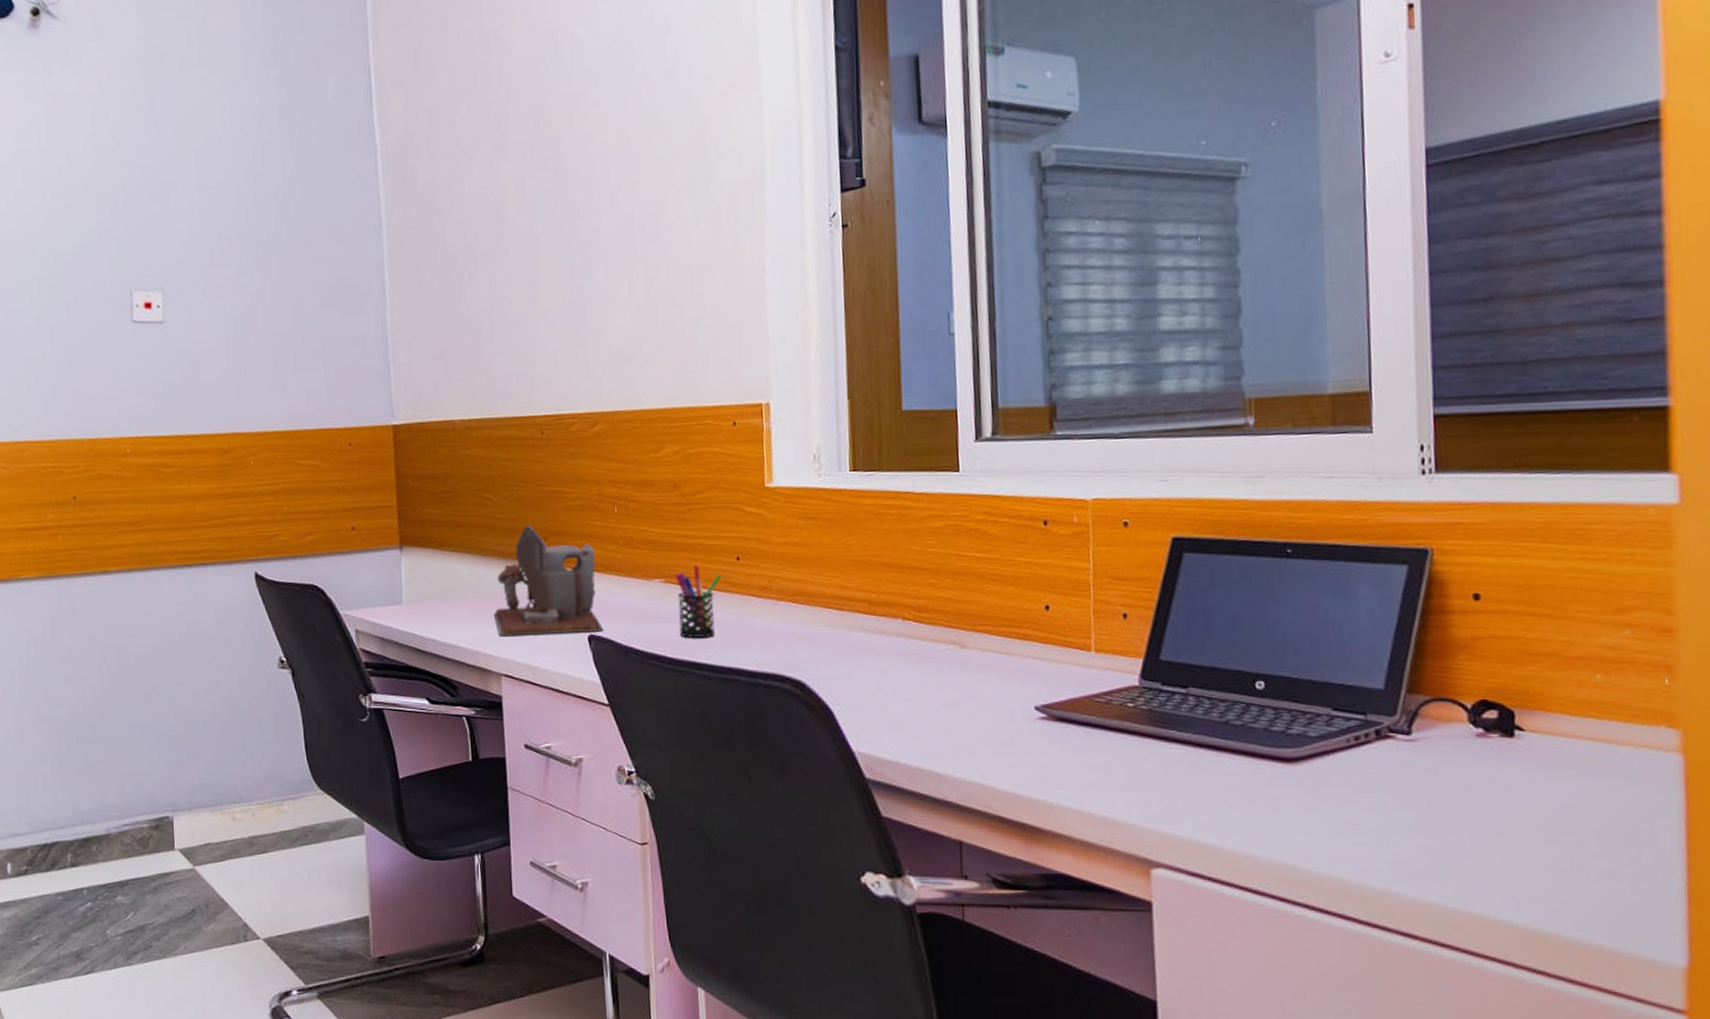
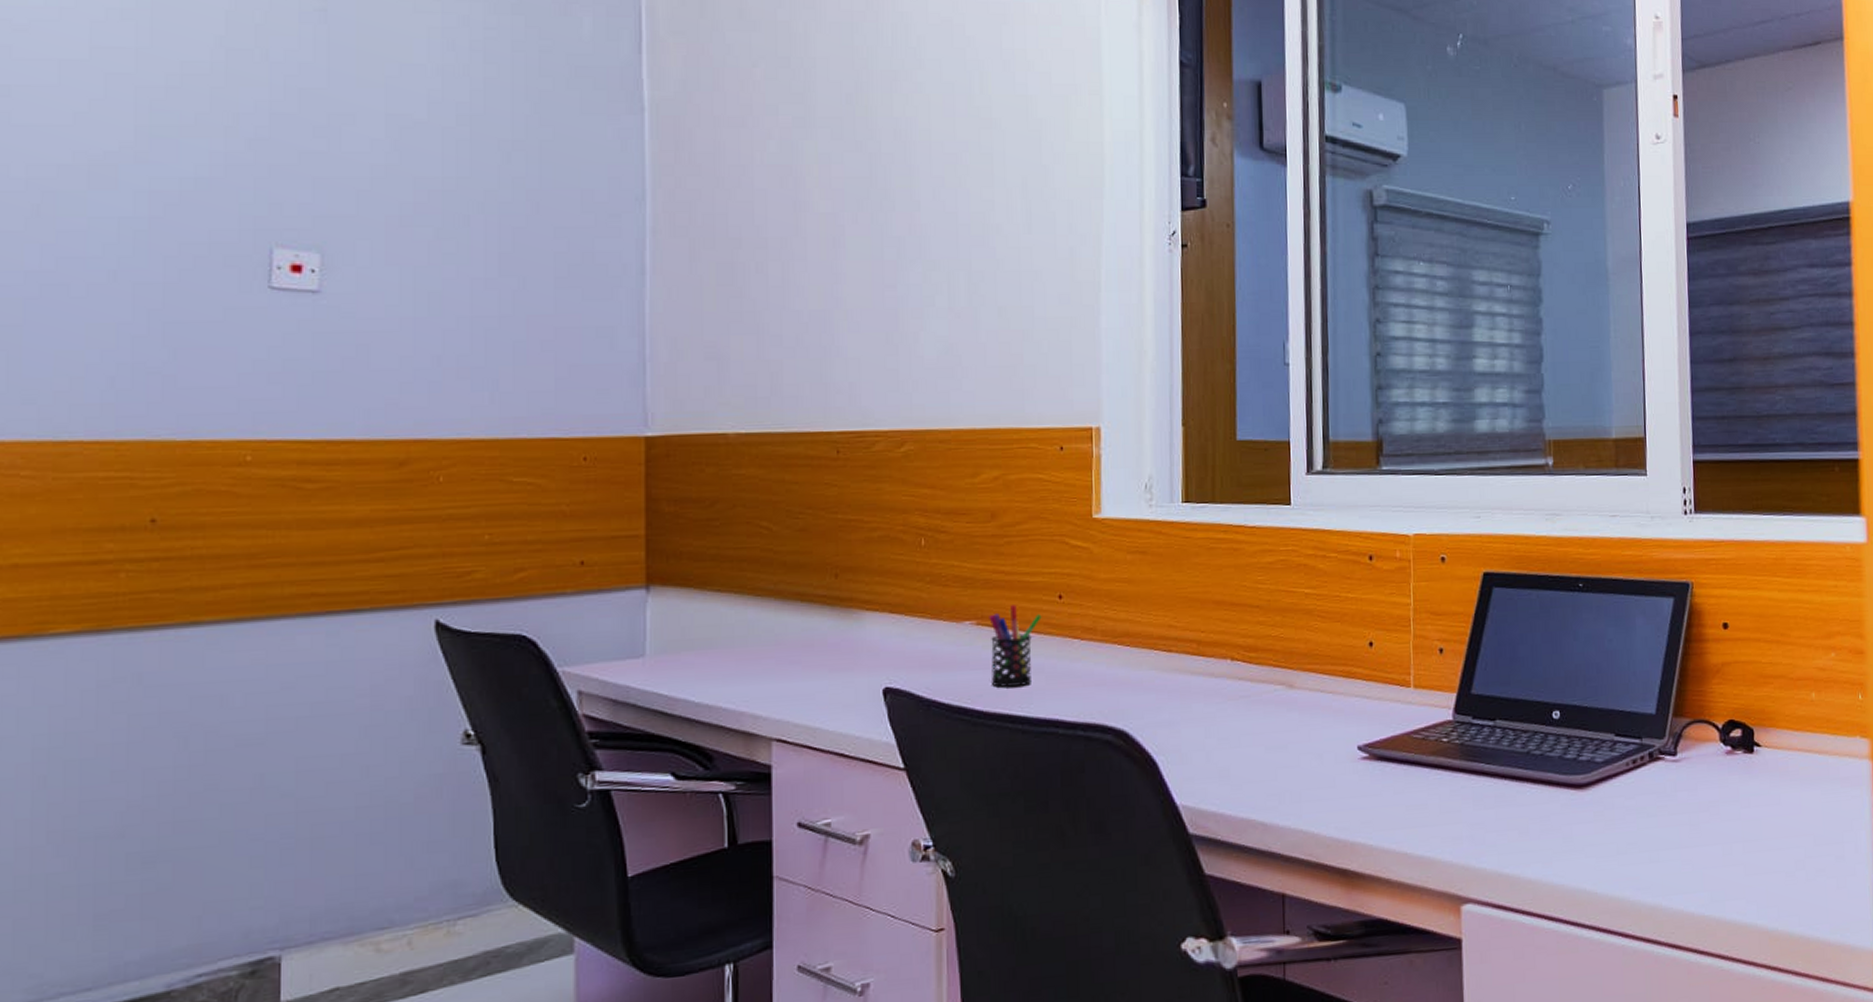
desk organizer: present [494,525,604,637] -> none [767,559,903,694]

